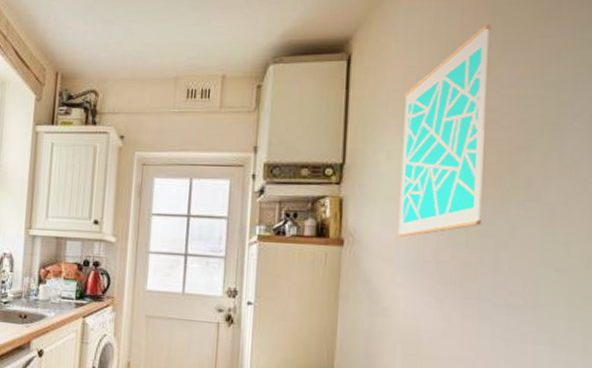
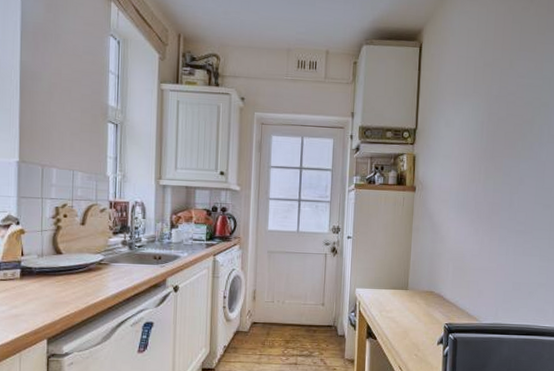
wall art: present [397,25,492,238] -> none [451,30,514,185]

